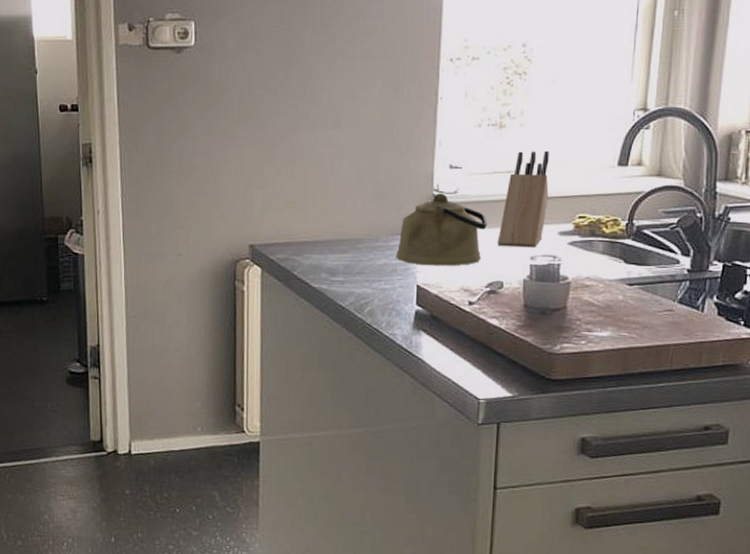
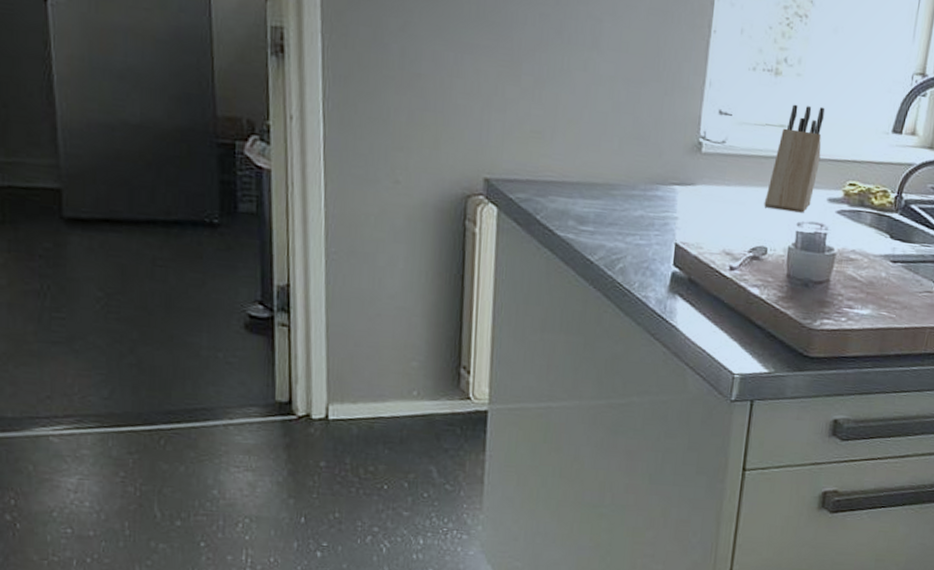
kettle: present [396,193,487,266] -> none [654,140,755,226]

